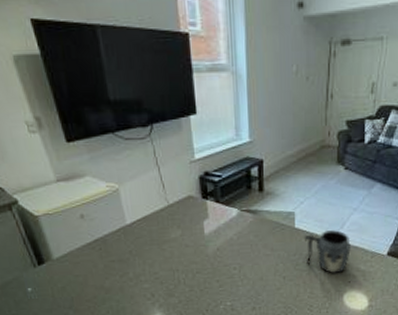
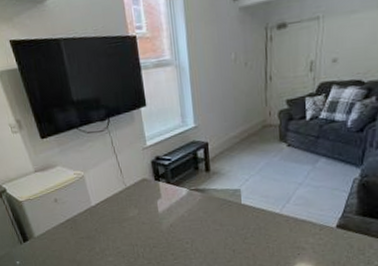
mug: present [304,230,351,274] -> none [250,205,298,247]

